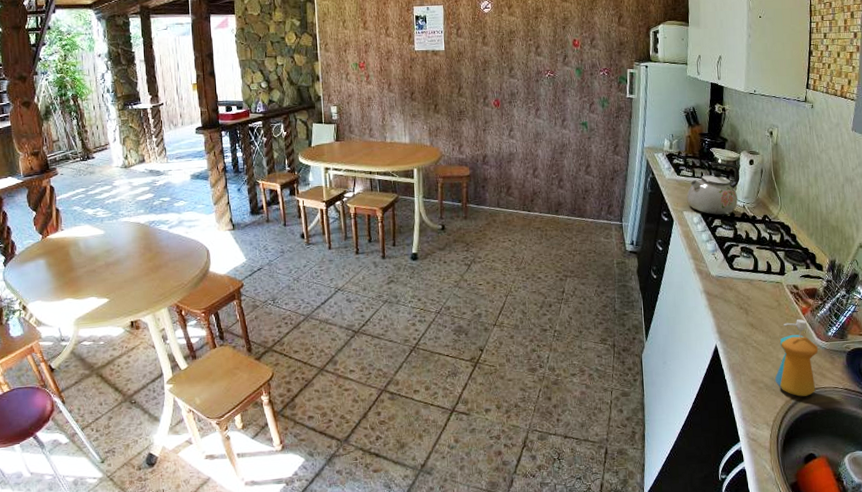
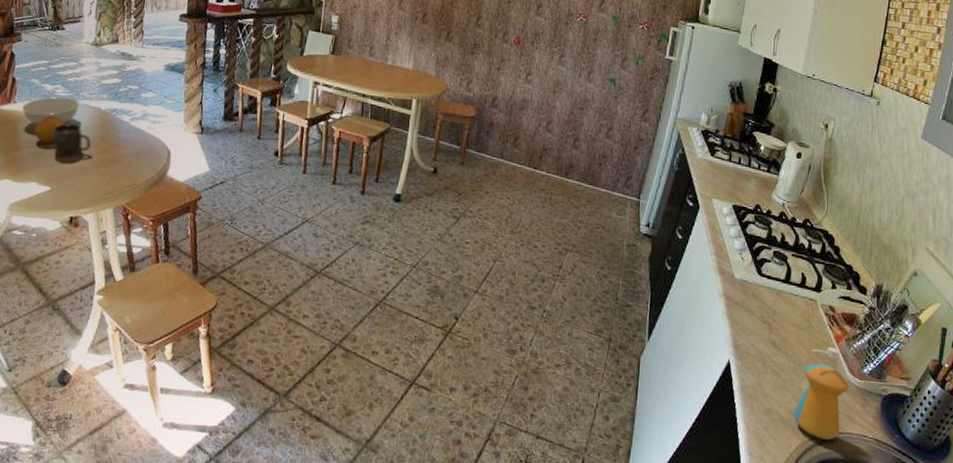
bowl: none [69,217,120,247] -> present [22,96,79,125]
fruit: none [84,236,111,262] -> present [34,116,65,144]
mug: none [101,240,138,272] -> present [52,123,92,158]
kettle: present [686,162,740,216] -> none [717,147,784,211]

